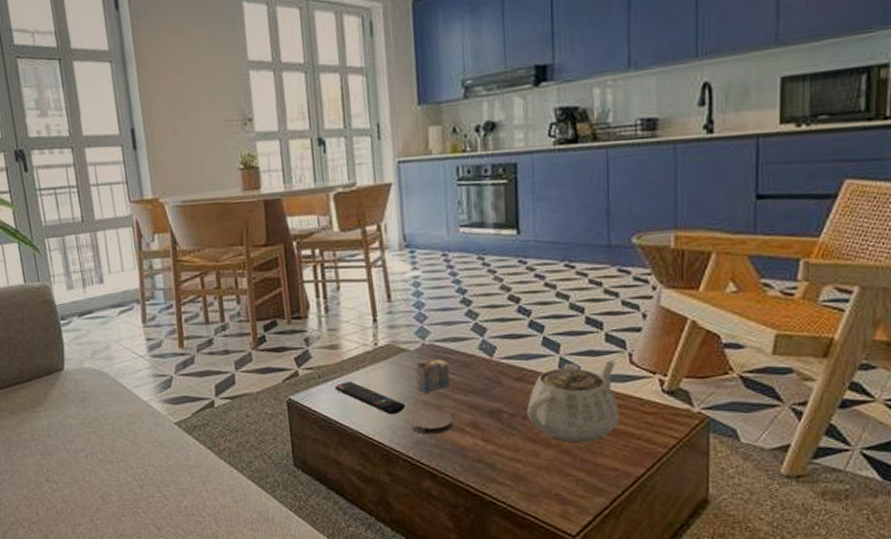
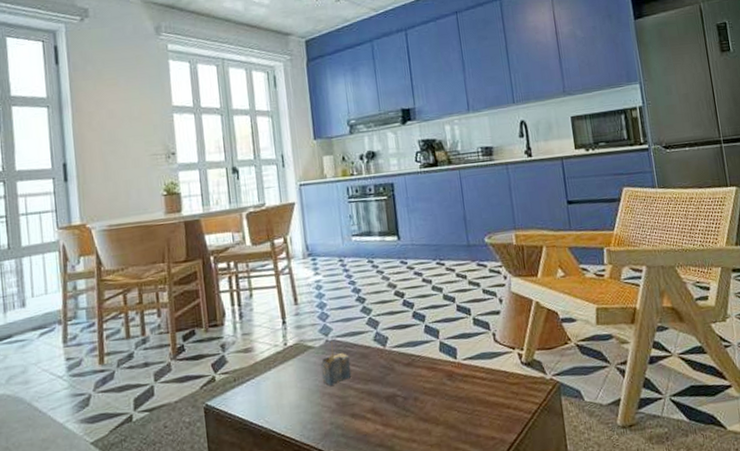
remote control: present [334,382,406,415] -> none [249,381,314,410]
coaster: present [410,409,453,435] -> none [318,400,356,426]
teapot: present [527,361,620,444] -> none [417,341,492,418]

